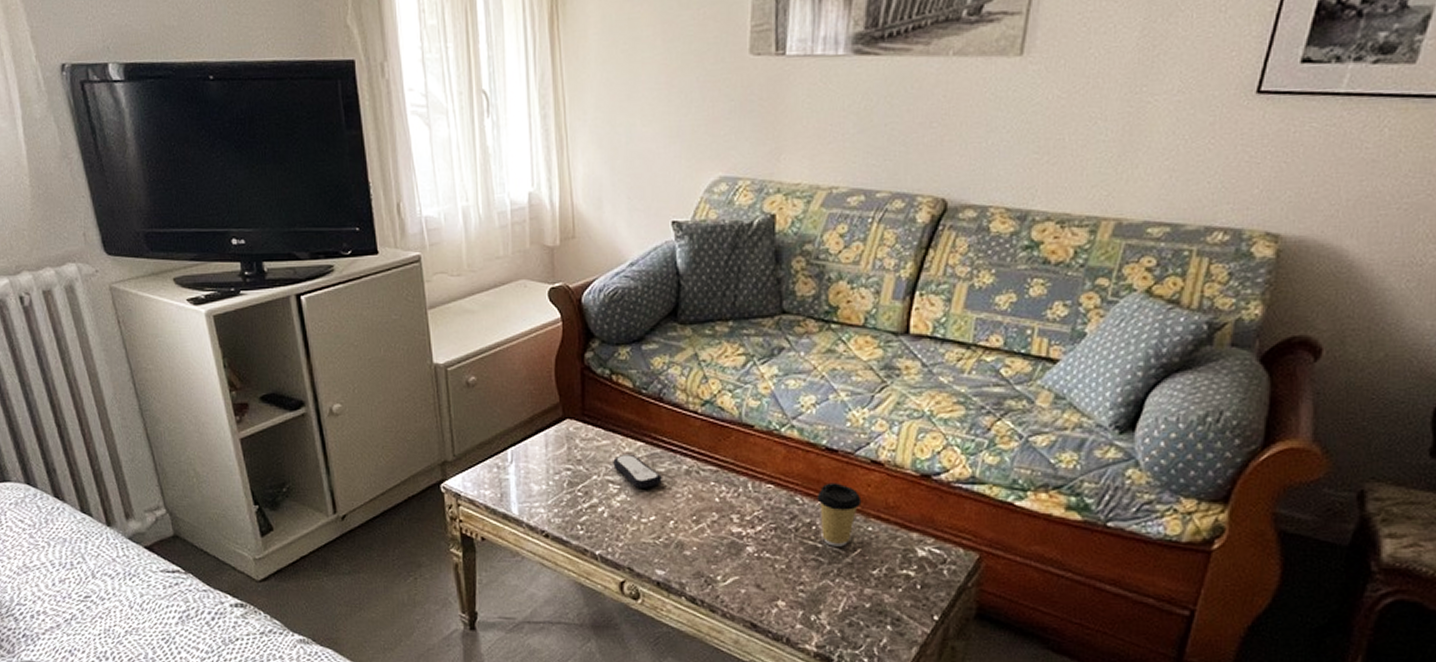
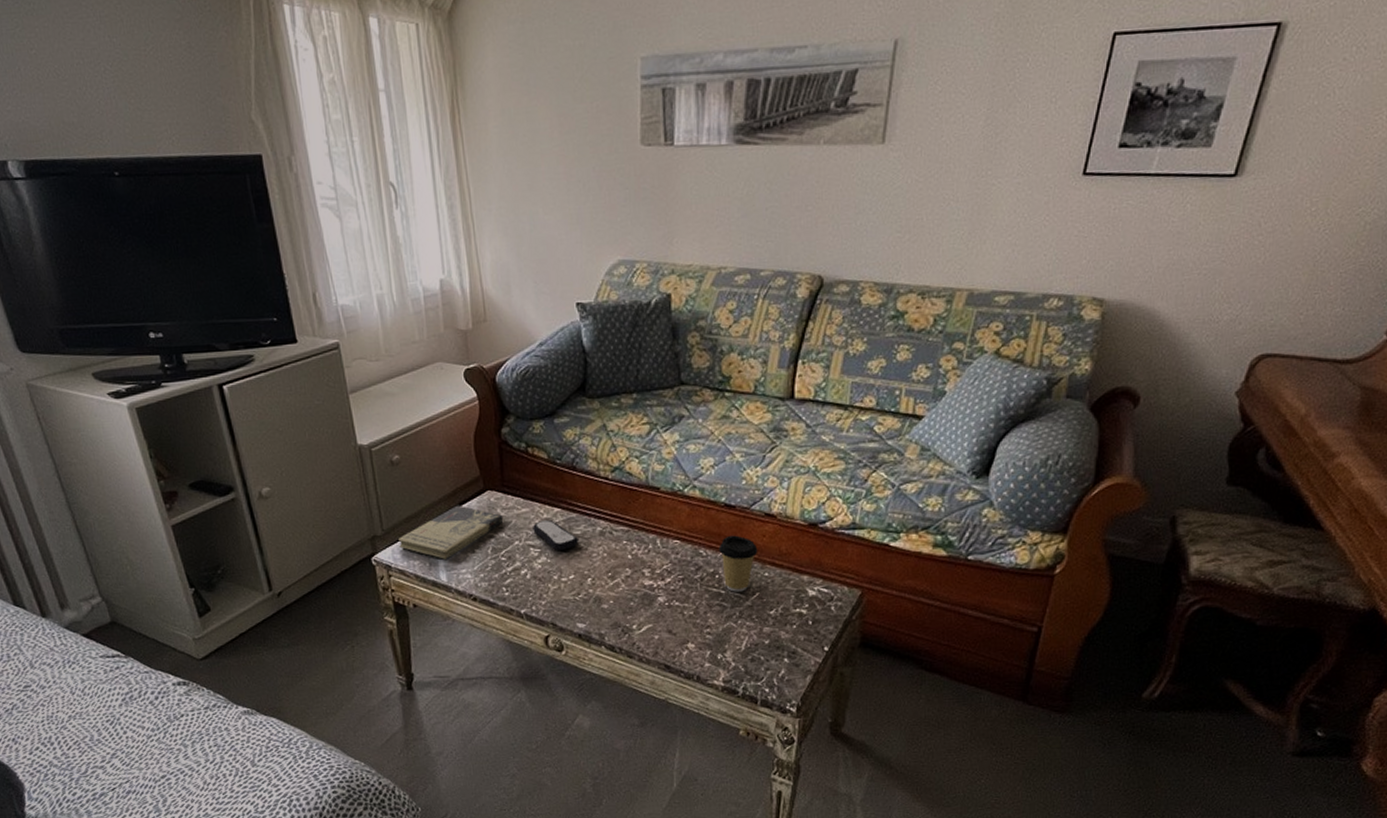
book: none [470,433,582,491] -> present [398,505,504,559]

